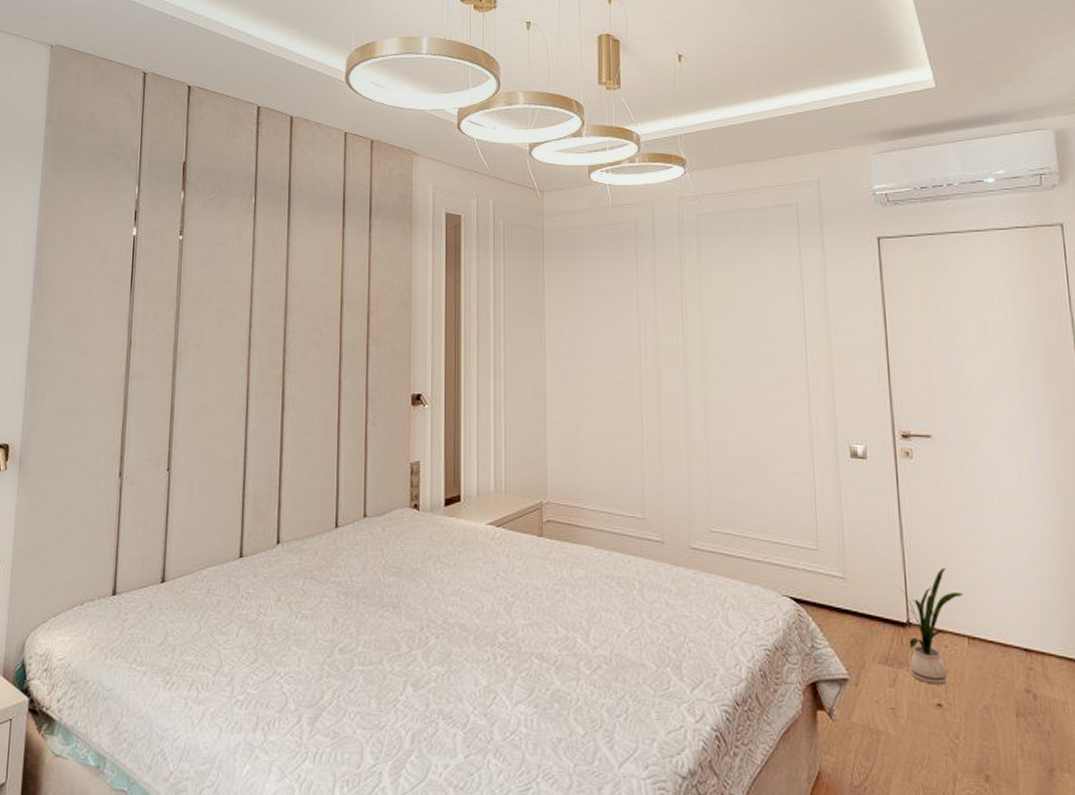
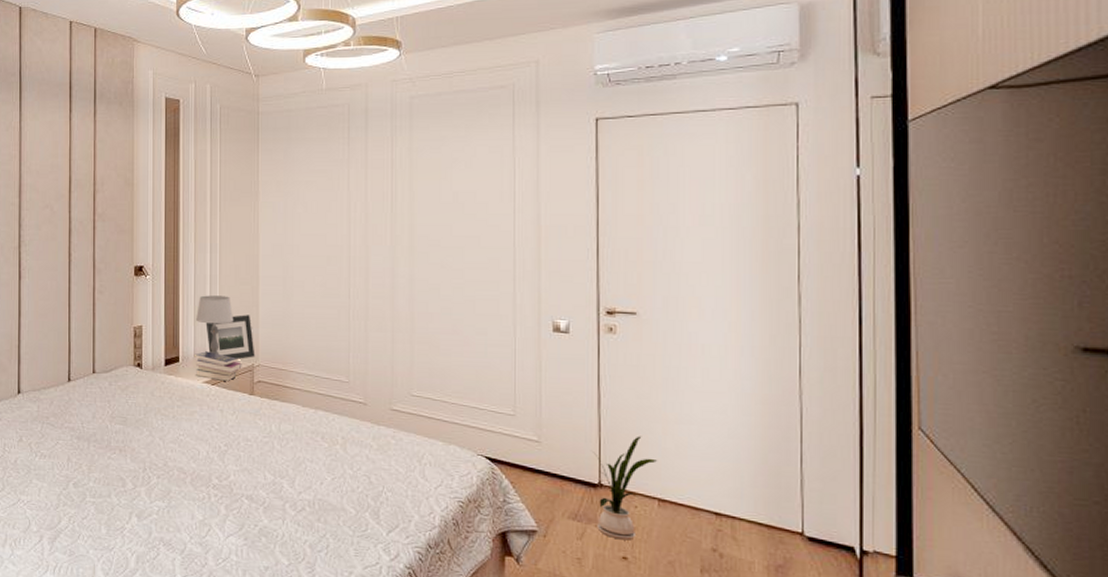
books: none [477,488,530,523] -> present [194,351,242,382]
table lamp: none [478,425,521,492] -> present [195,295,234,354]
picture frame: none [489,446,544,496] -> present [205,315,255,359]

